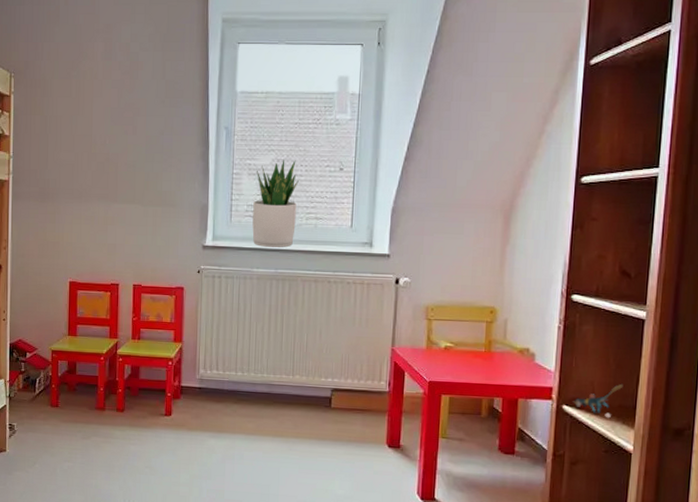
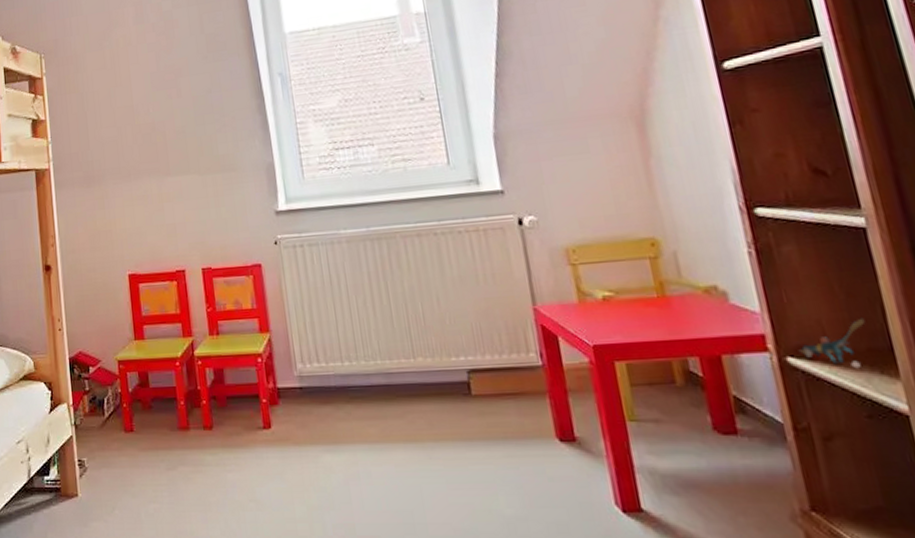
planter: present [252,159,300,248] -> none [322,97,382,203]

